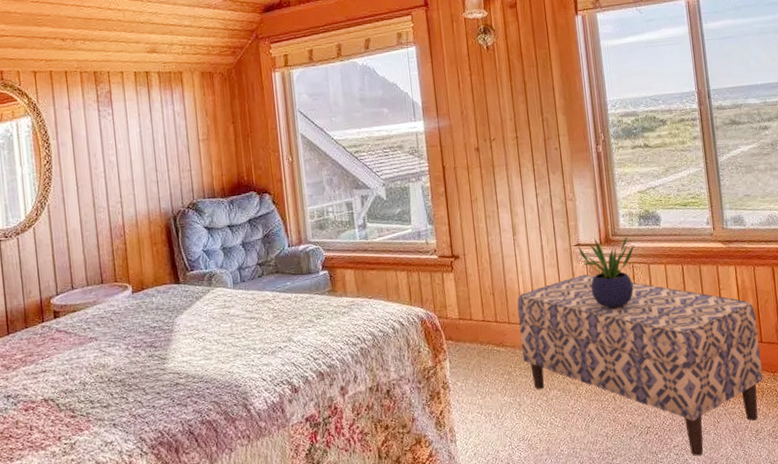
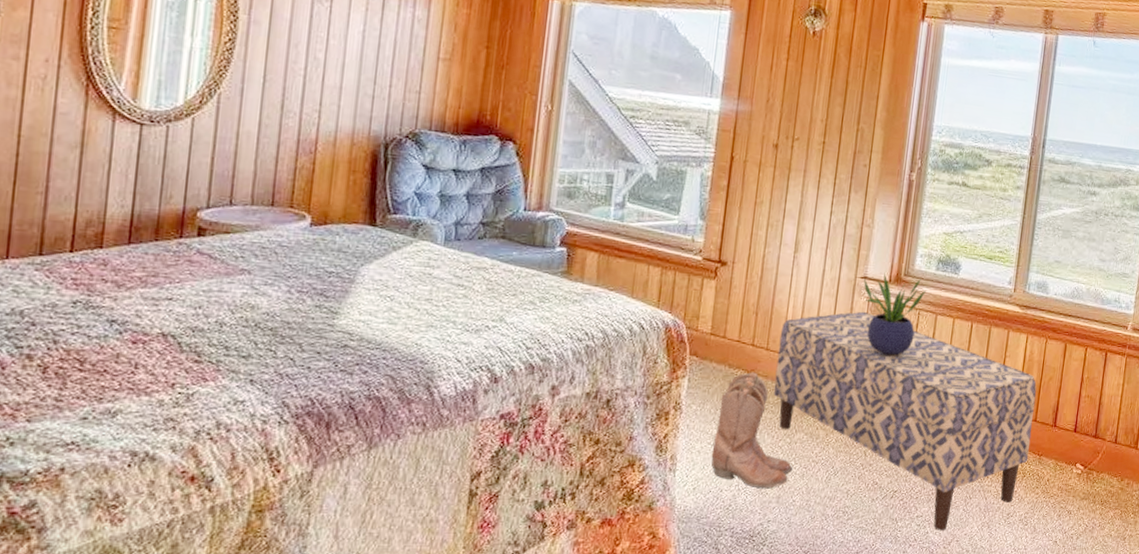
boots: none [479,344,555,445] -> present [711,372,793,488]

